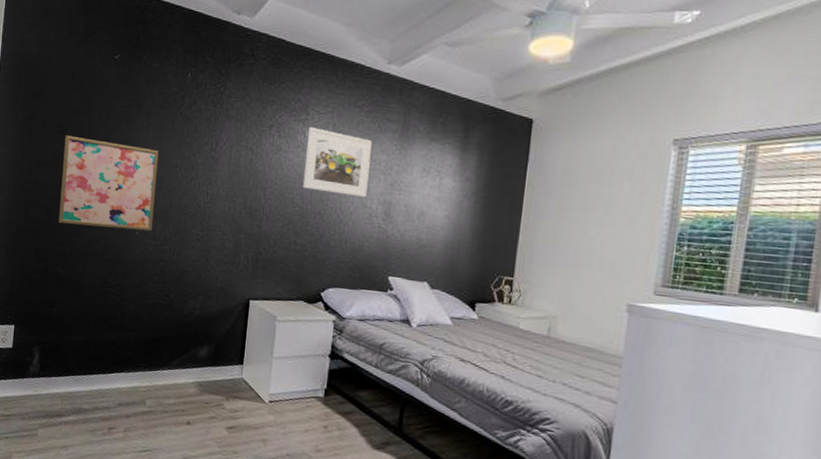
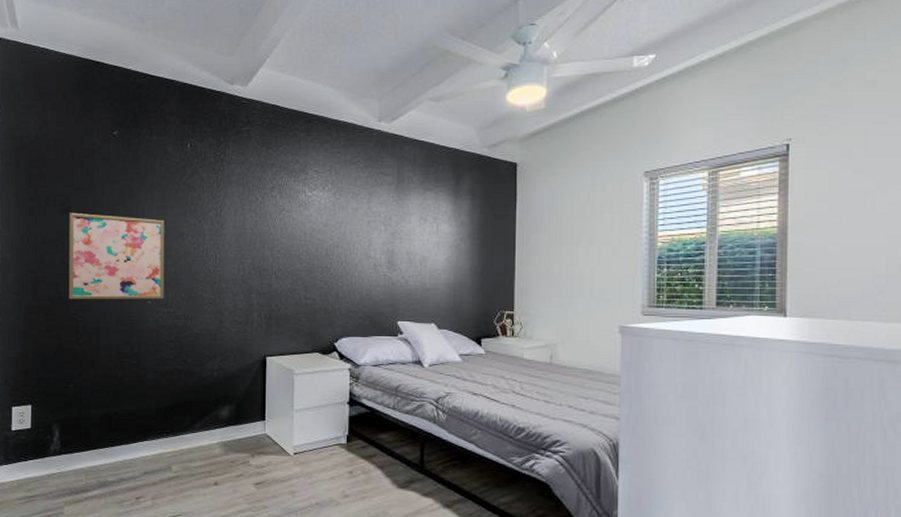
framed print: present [302,127,372,198] -> none [307,186,370,249]

